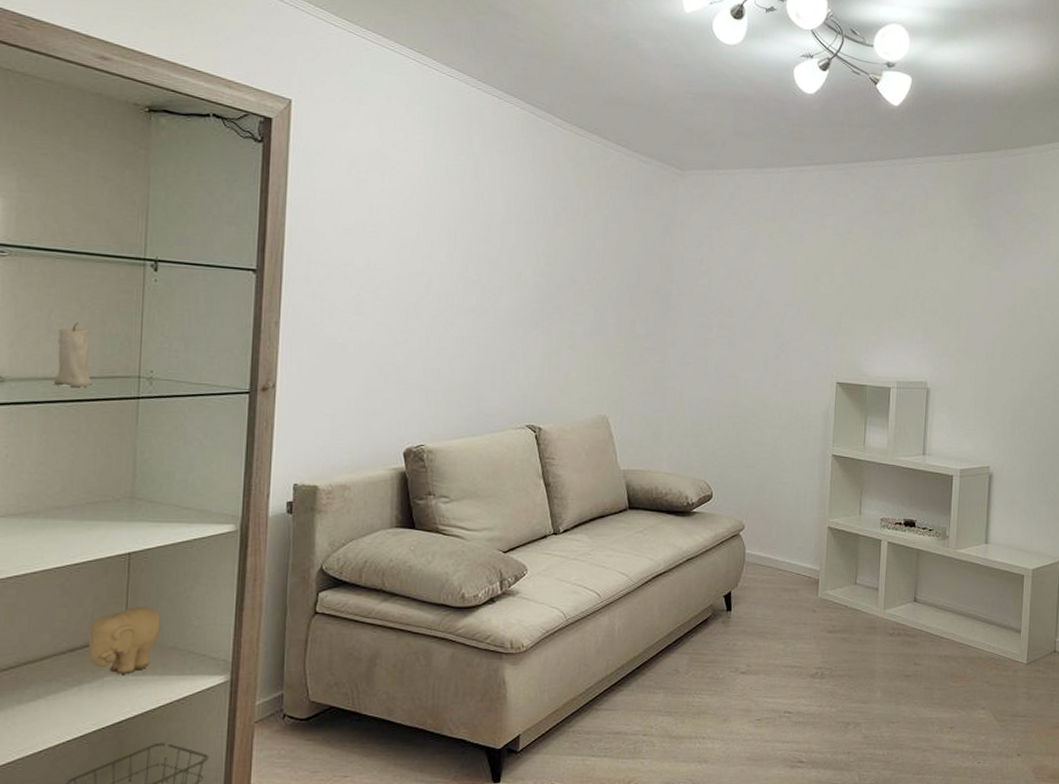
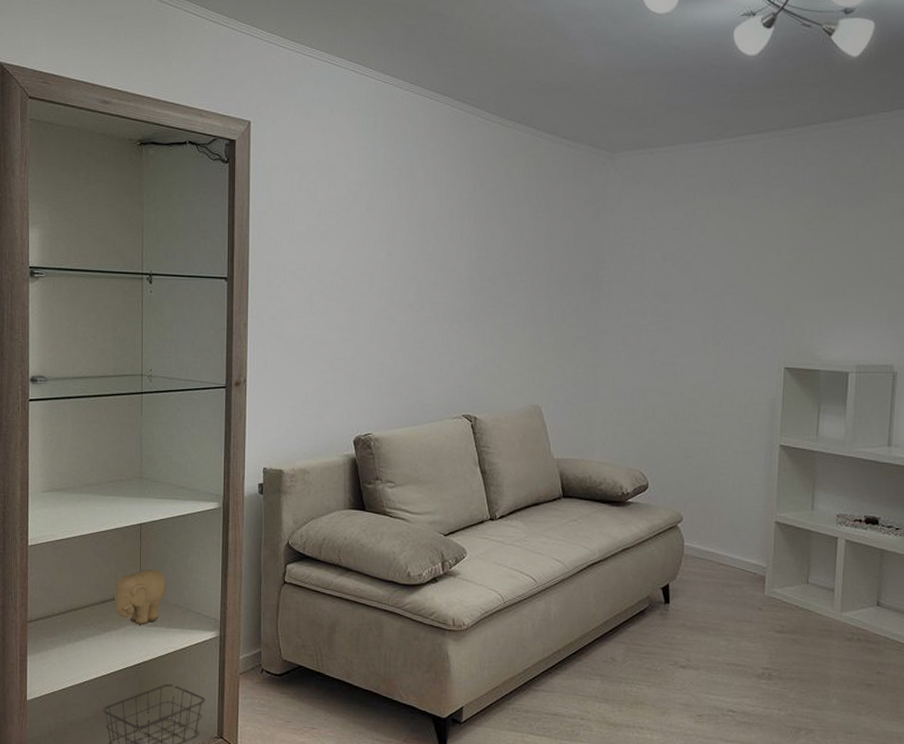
candle: present [53,322,94,388] -> none [81,330,109,385]

